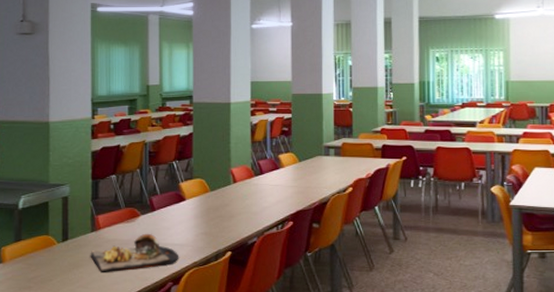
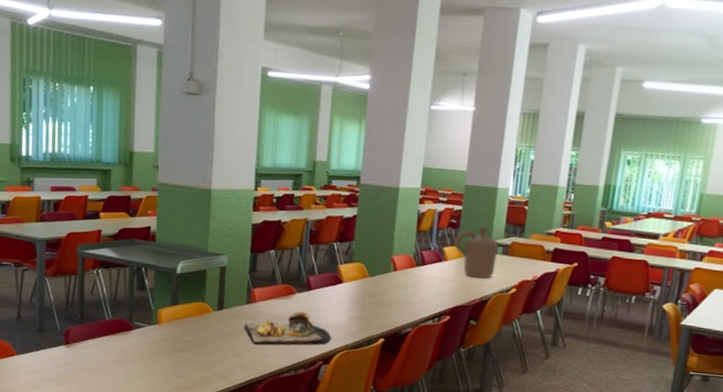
water jug: none [289,131,331,181] -> present [454,226,498,279]

